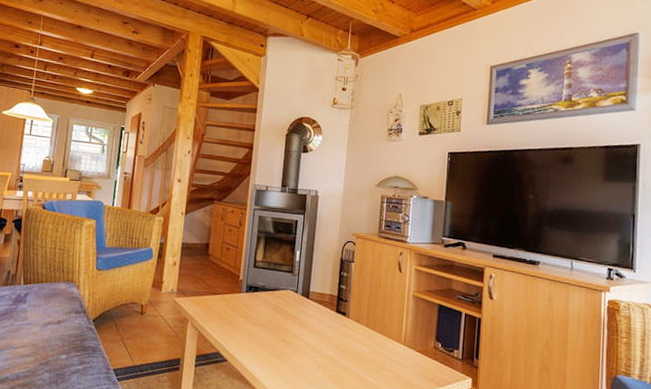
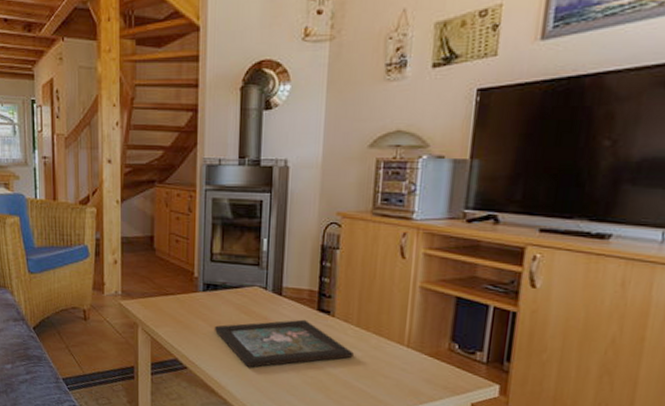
decorative tray: none [252,319,363,361] -> present [214,319,354,368]

